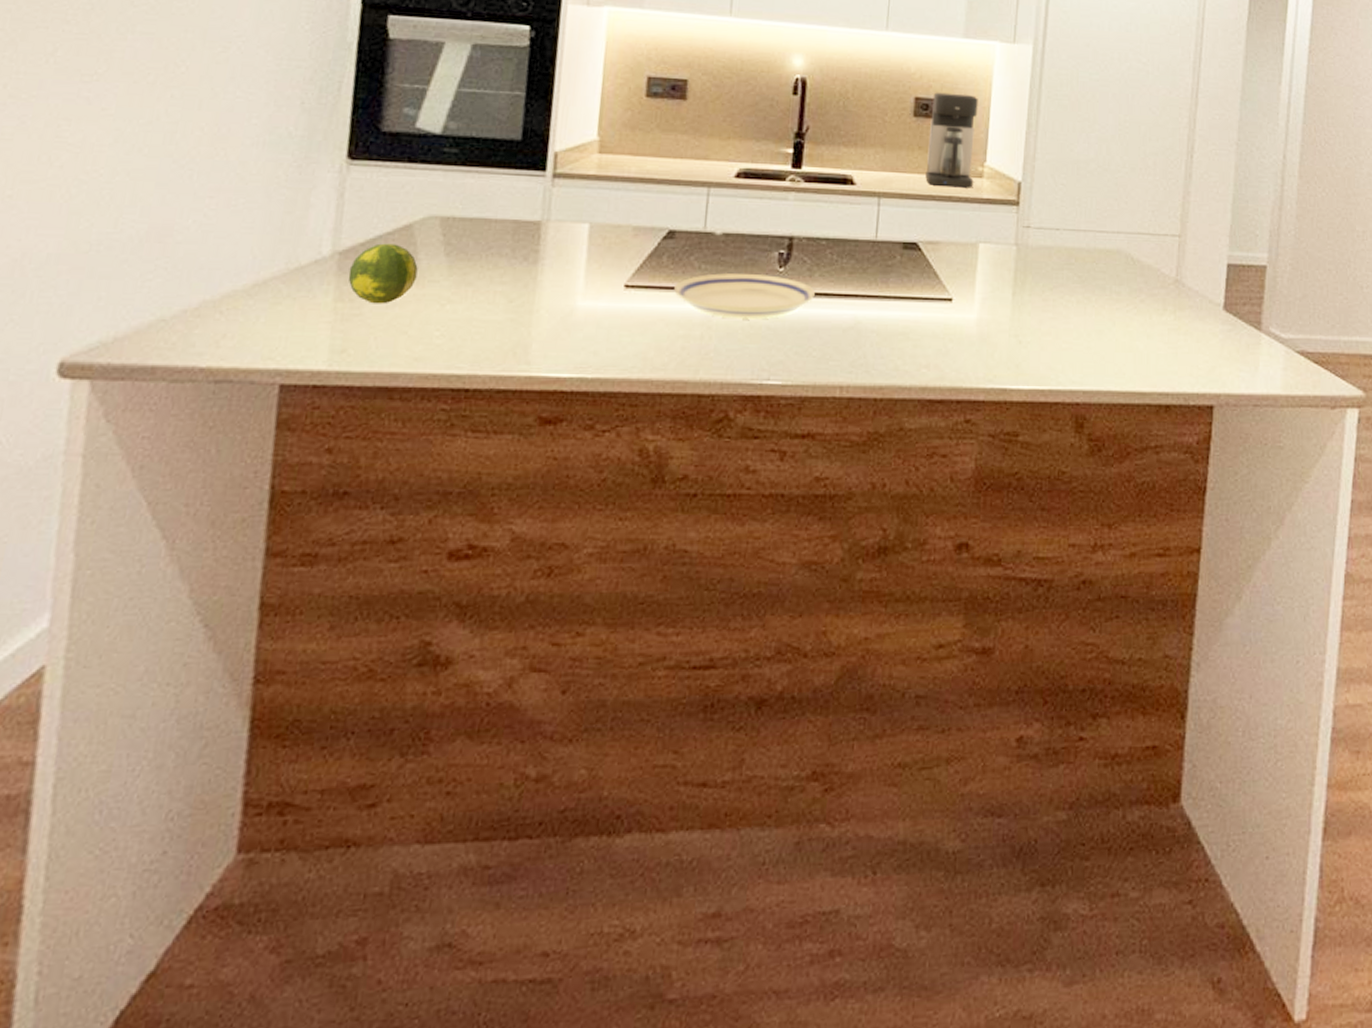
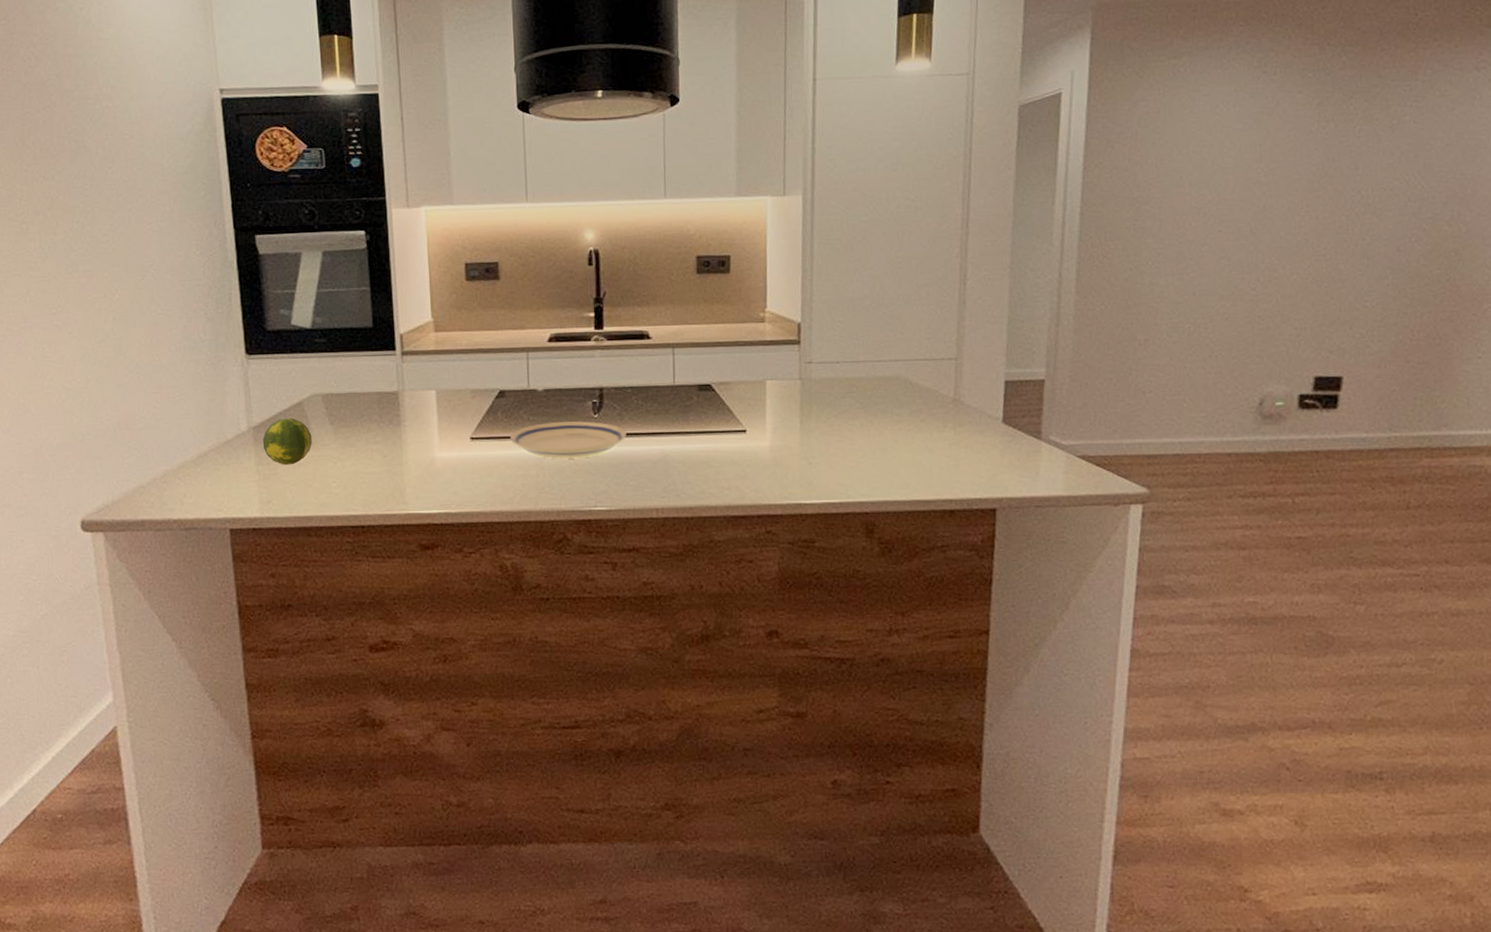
coffee maker: present [925,92,978,188] -> none [712,248,757,333]

